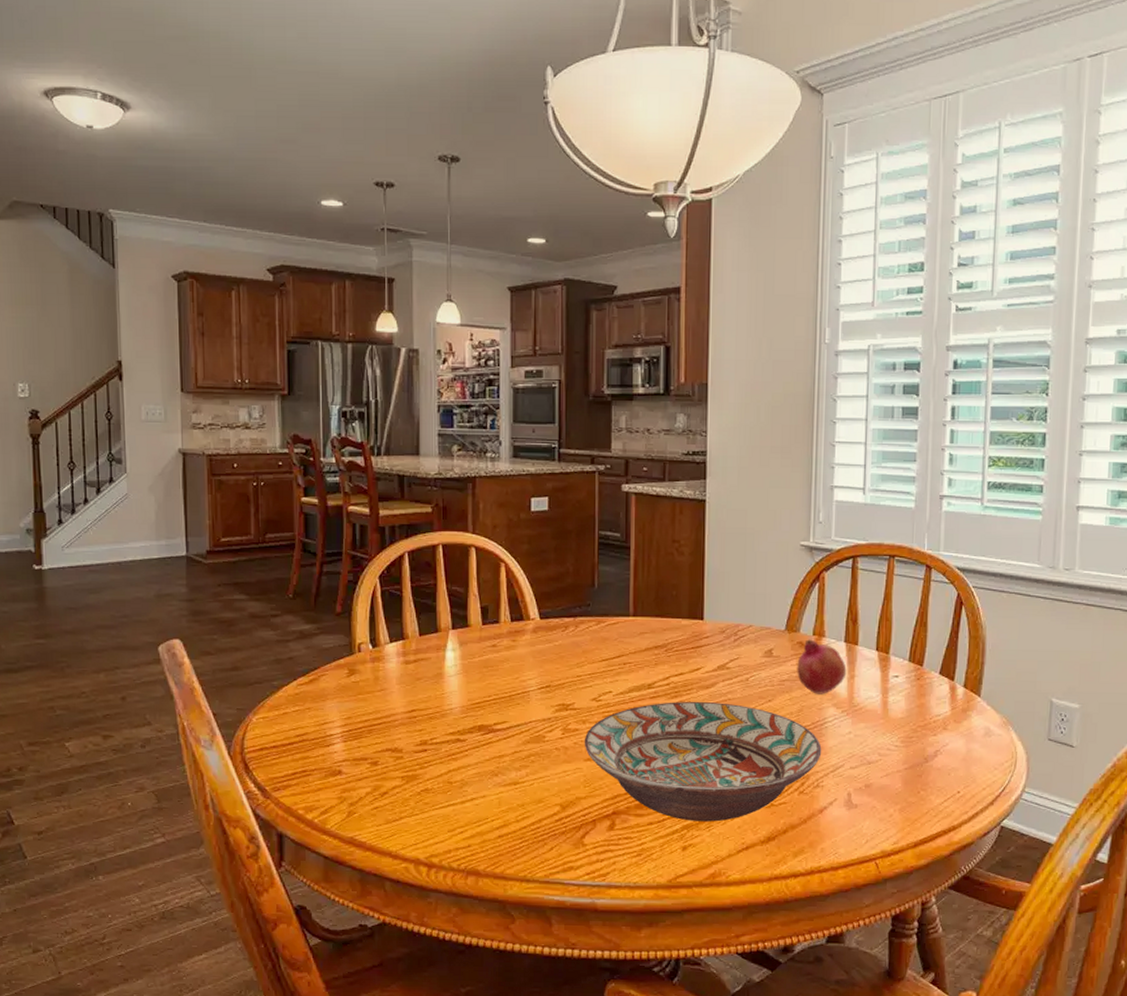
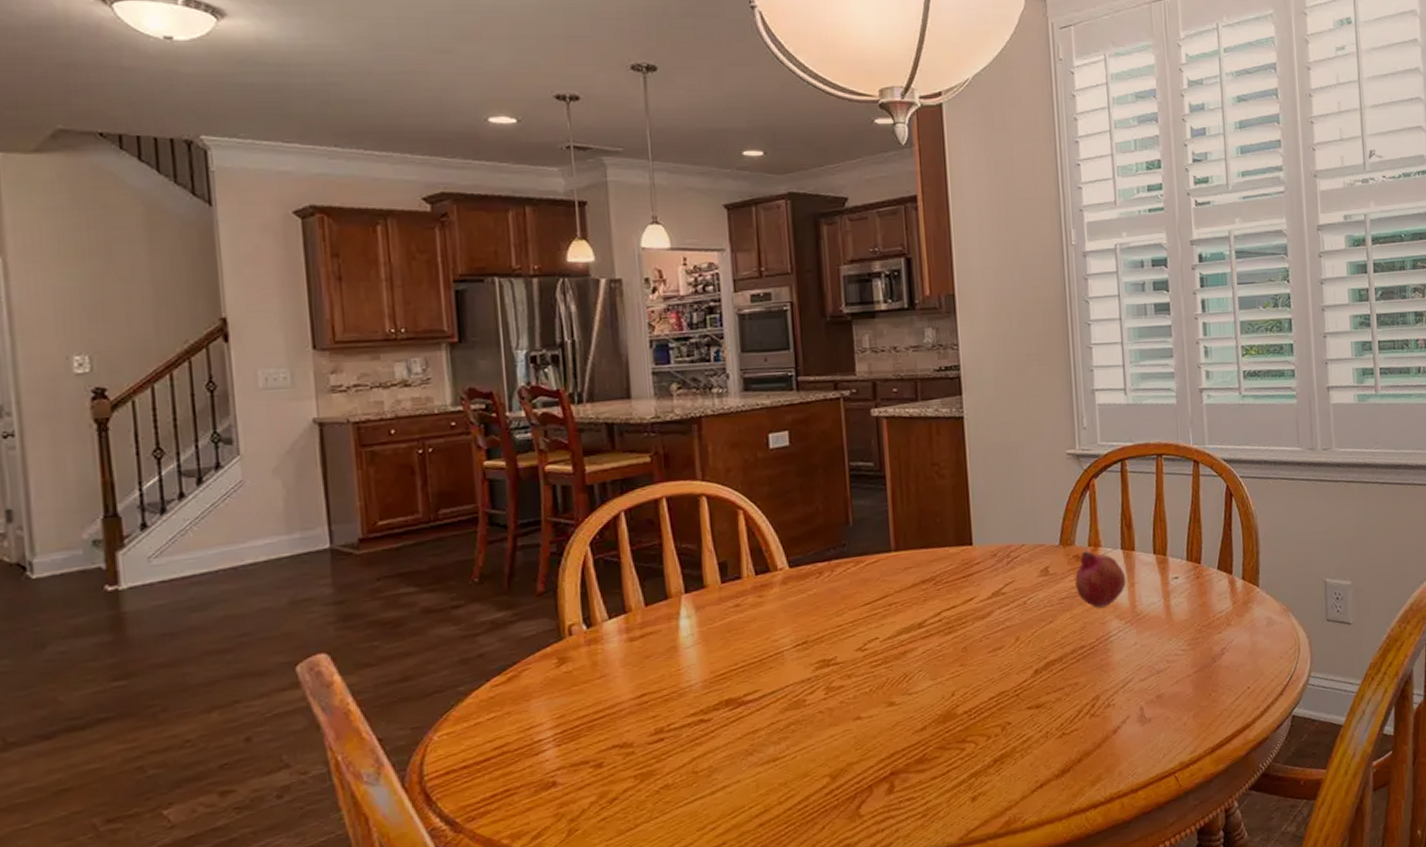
decorative bowl: present [584,702,822,822] -> none [851,631,1110,768]

